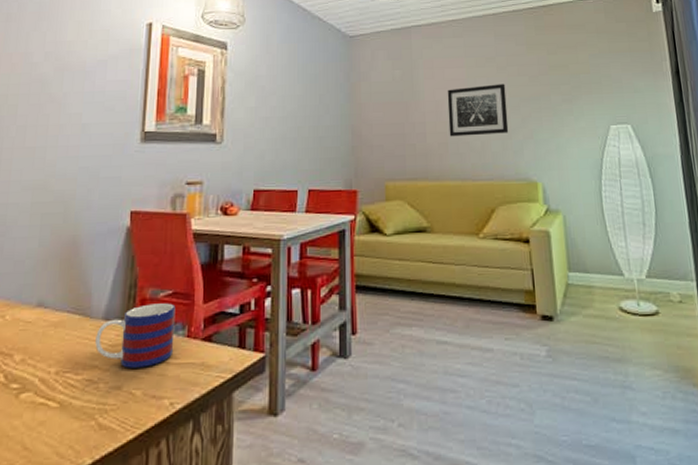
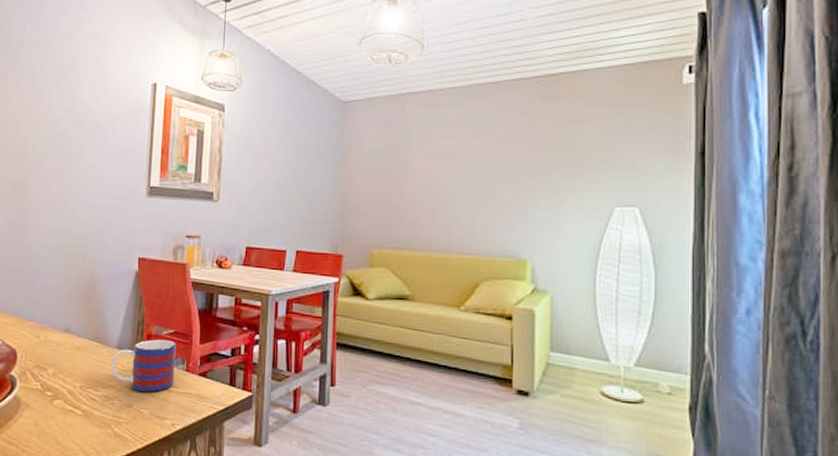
wall art: present [447,84,509,137] -> none [438,157,502,210]

